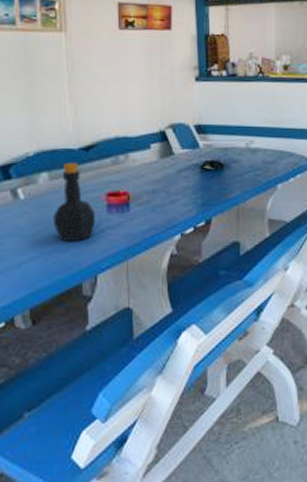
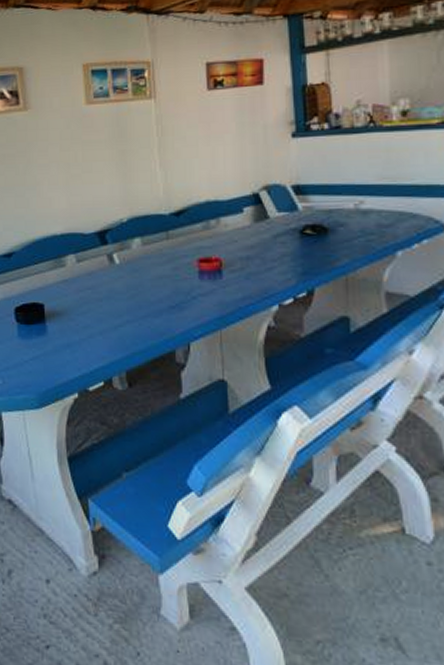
bottle: present [53,162,96,241] -> none [146,227,188,307]

